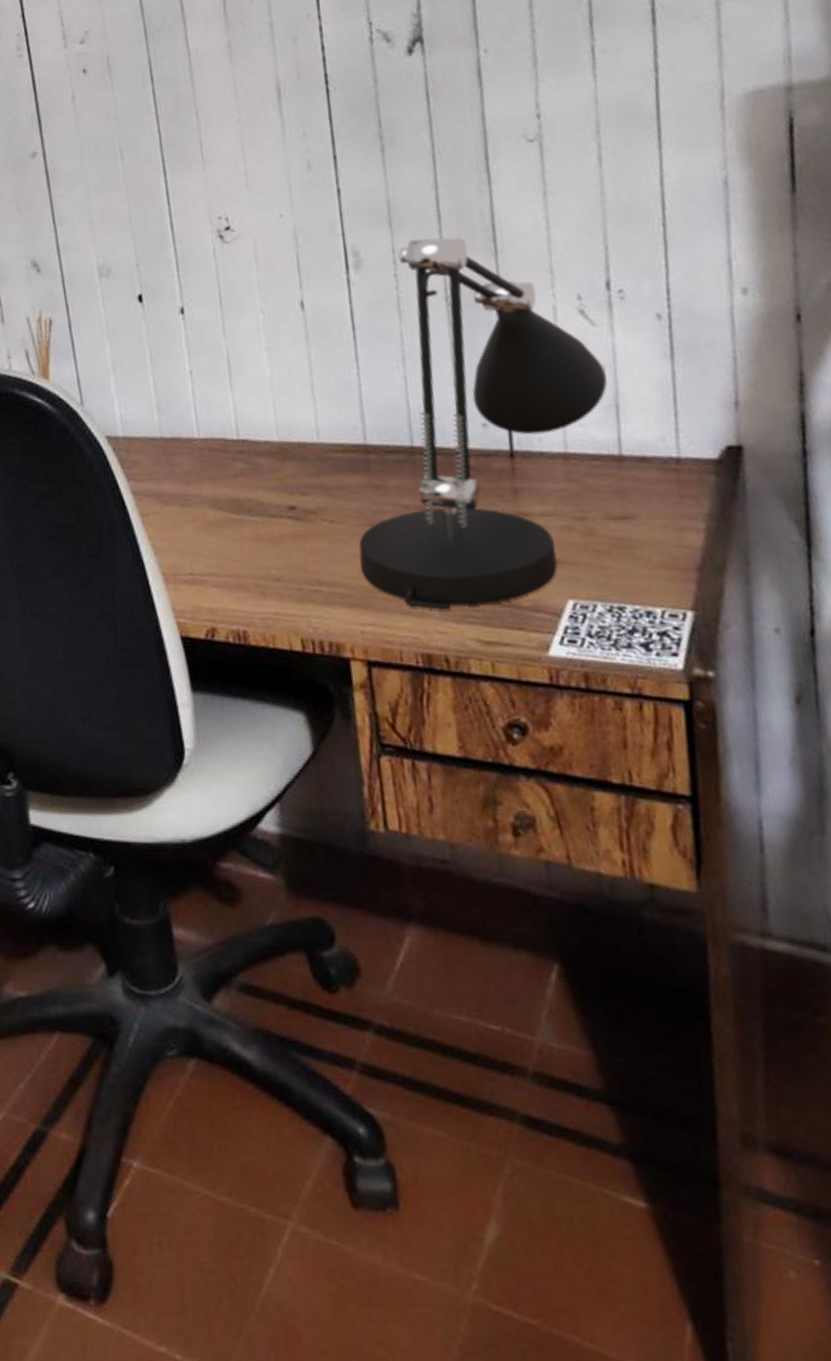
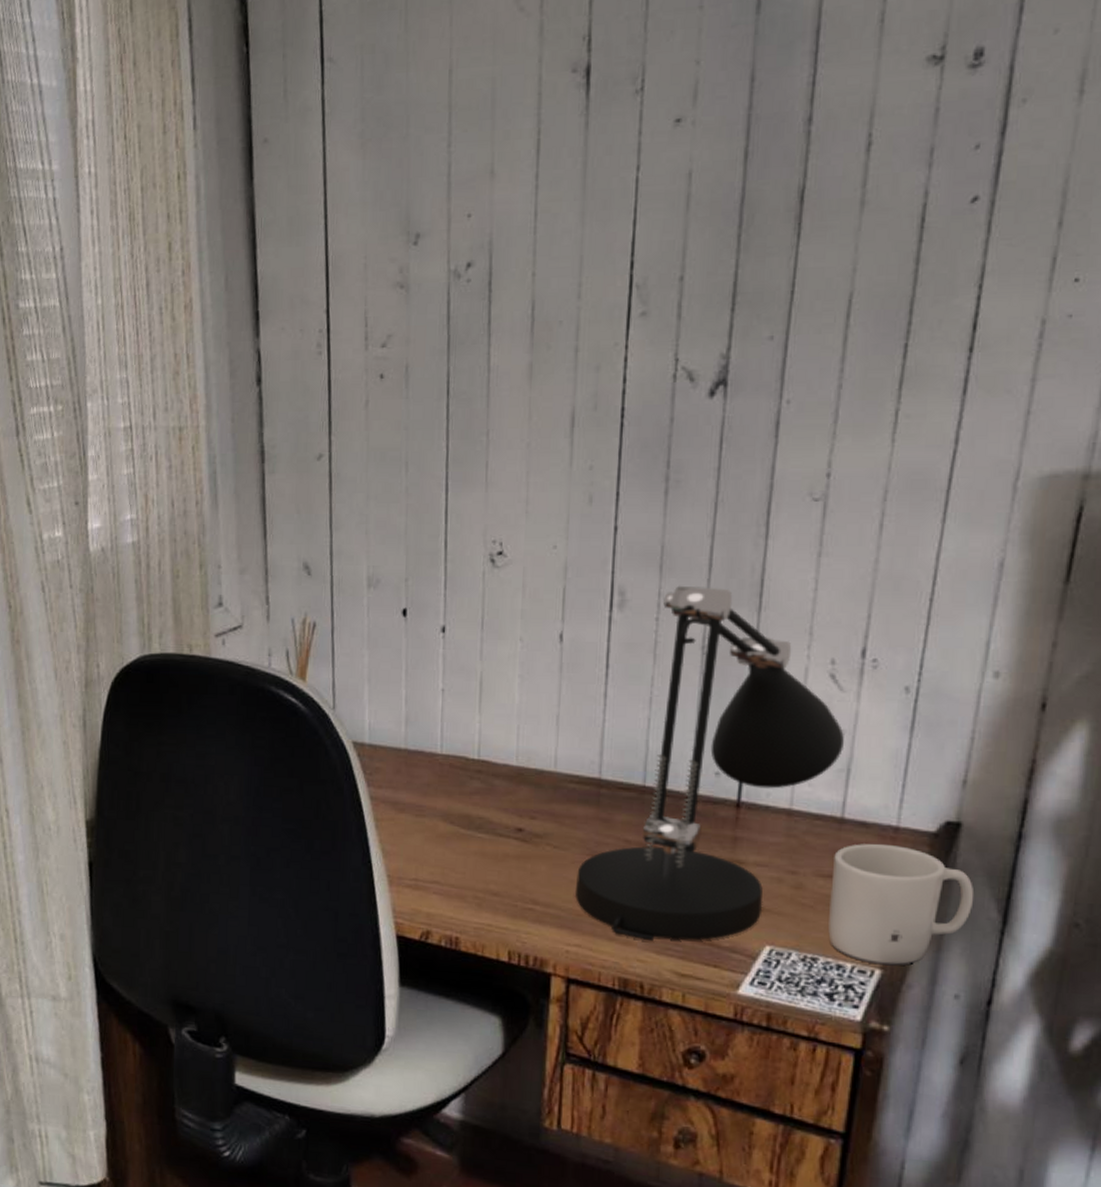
mug: none [620,477,773,606] -> present [827,843,975,966]

